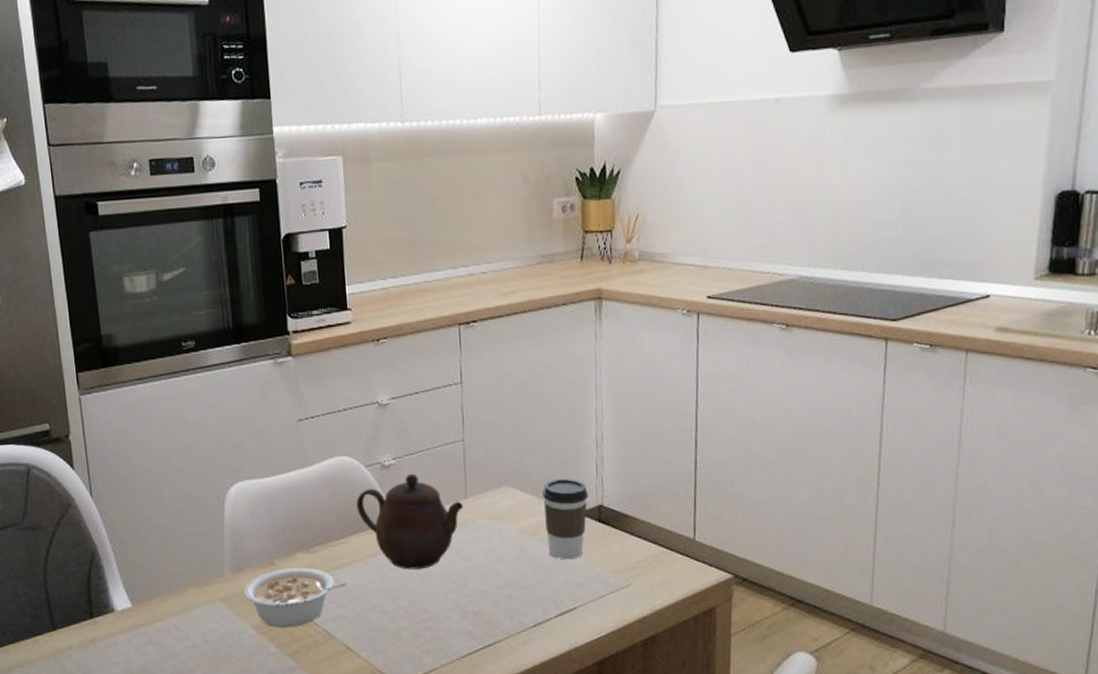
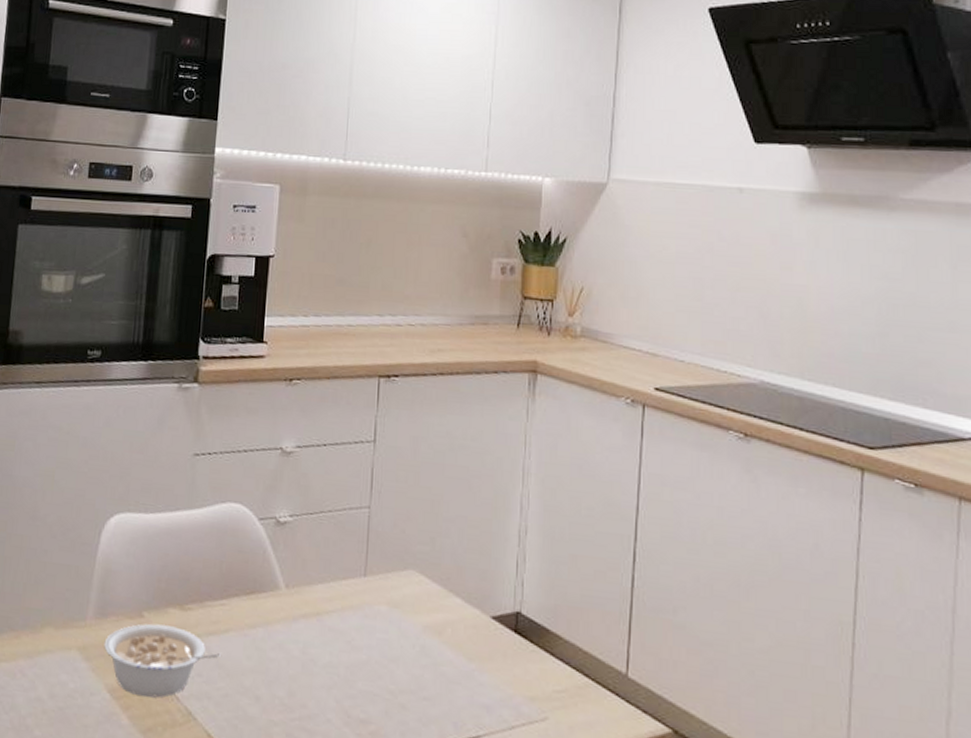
teapot: present [356,473,464,570] -> none [242,536,362,654]
coffee cup: present [542,479,589,560] -> none [452,571,506,674]

